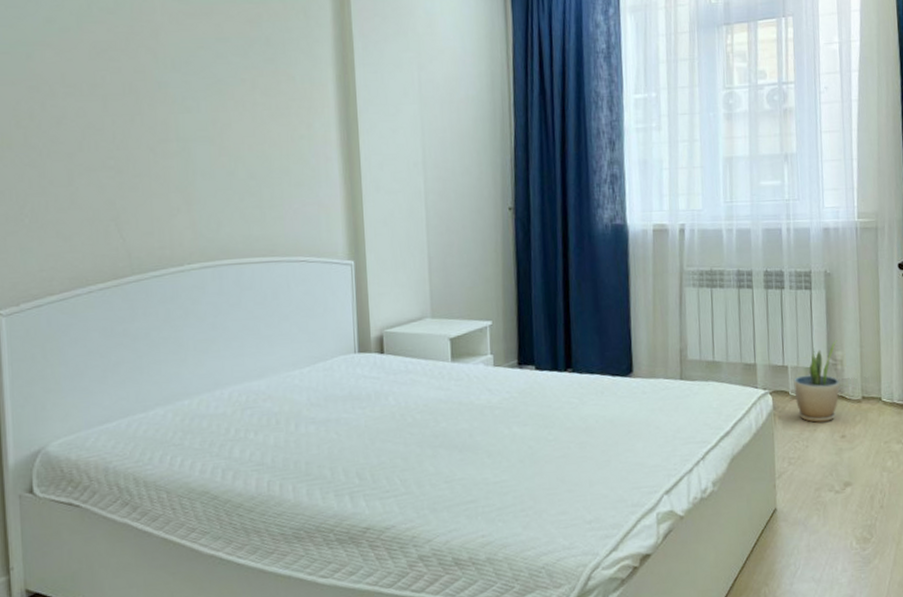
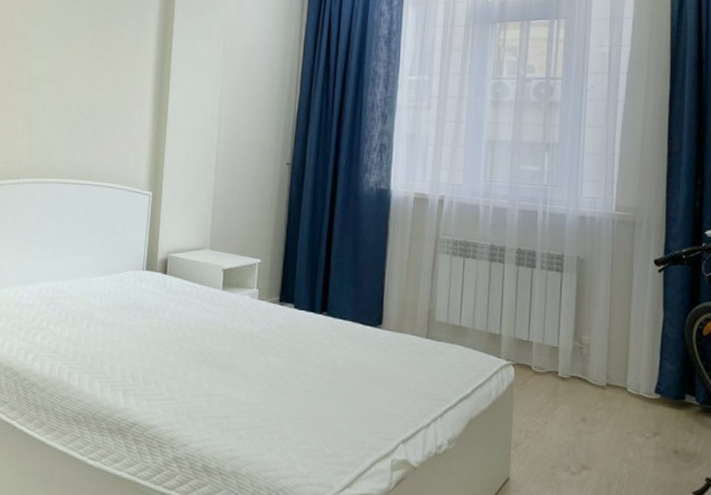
potted plant: present [793,340,840,423] -> none [537,324,585,402]

